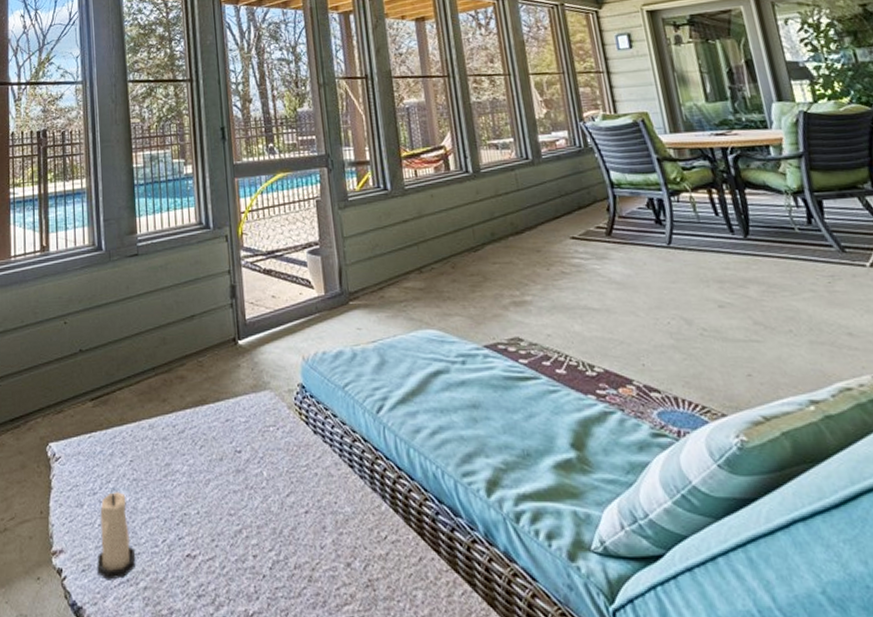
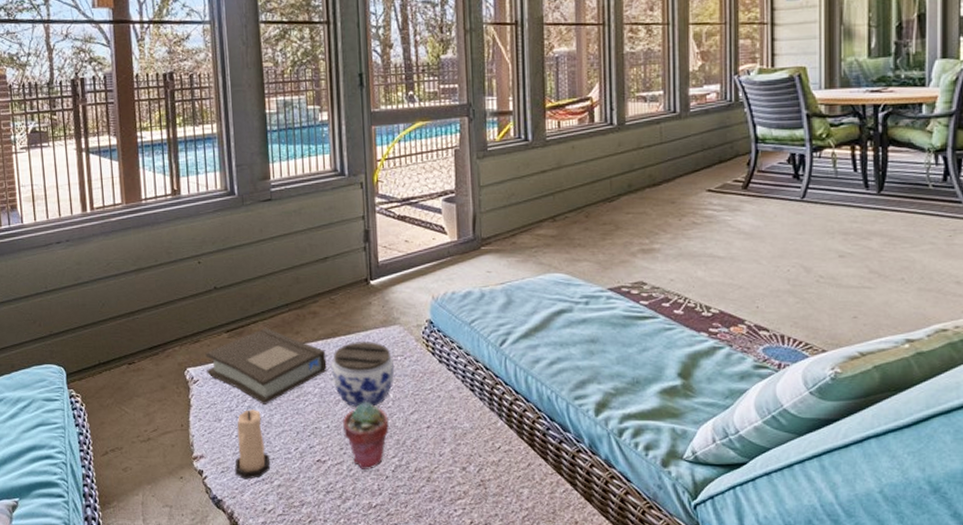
book: none [69,395,196,486] -> present [205,328,327,404]
jar: none [200,408,268,489] -> present [331,340,395,408]
potted succulent: none [213,481,264,566] -> present [342,402,389,469]

